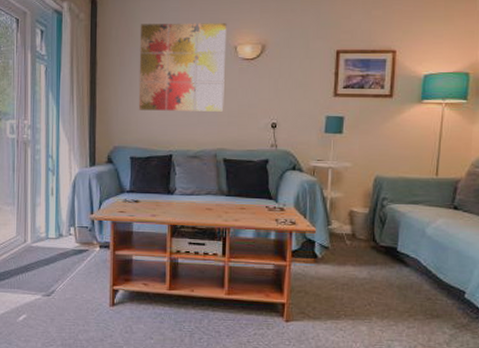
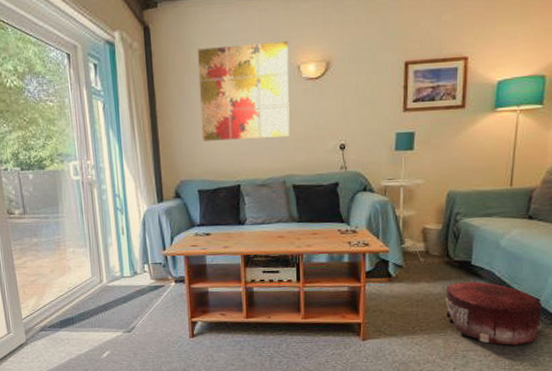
pouf: none [370,267,468,339] -> present [445,281,543,347]

